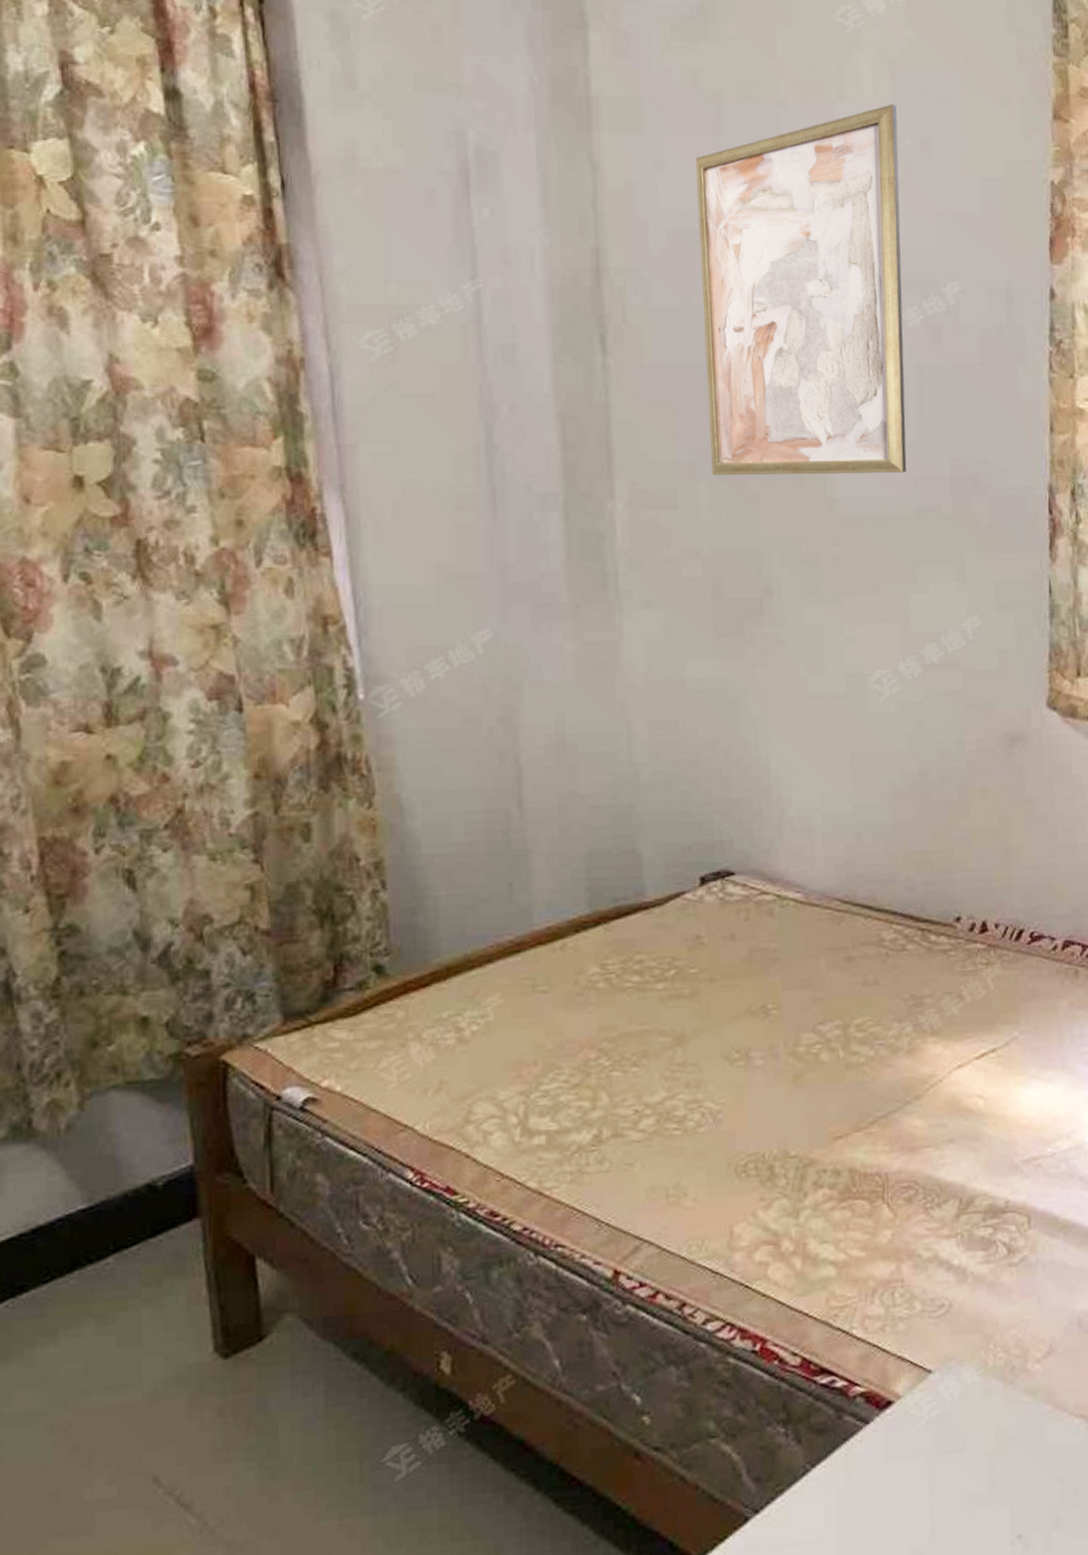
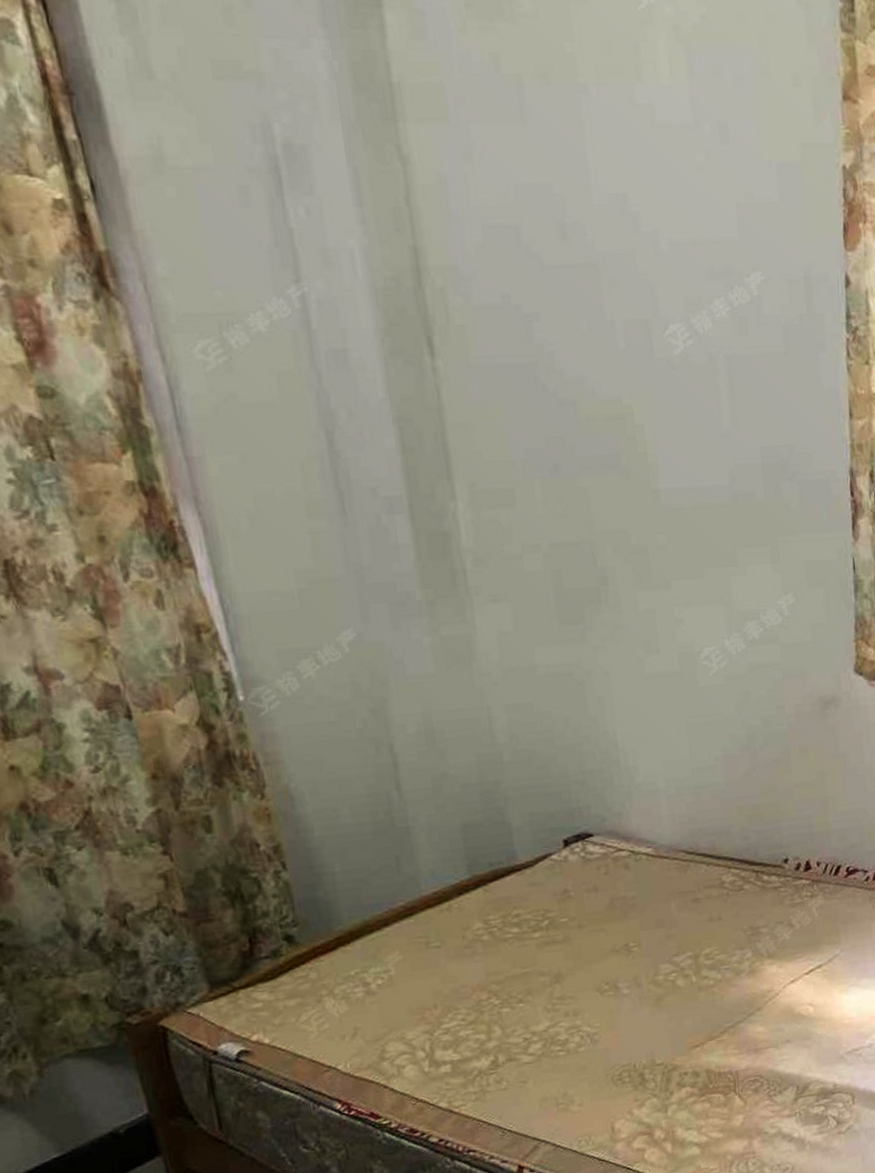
wall art: present [696,104,907,476] -> none [503,86,722,473]

